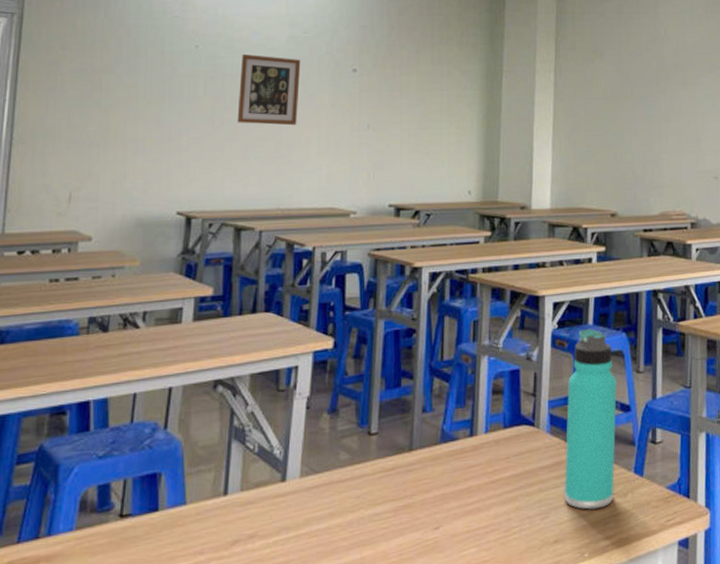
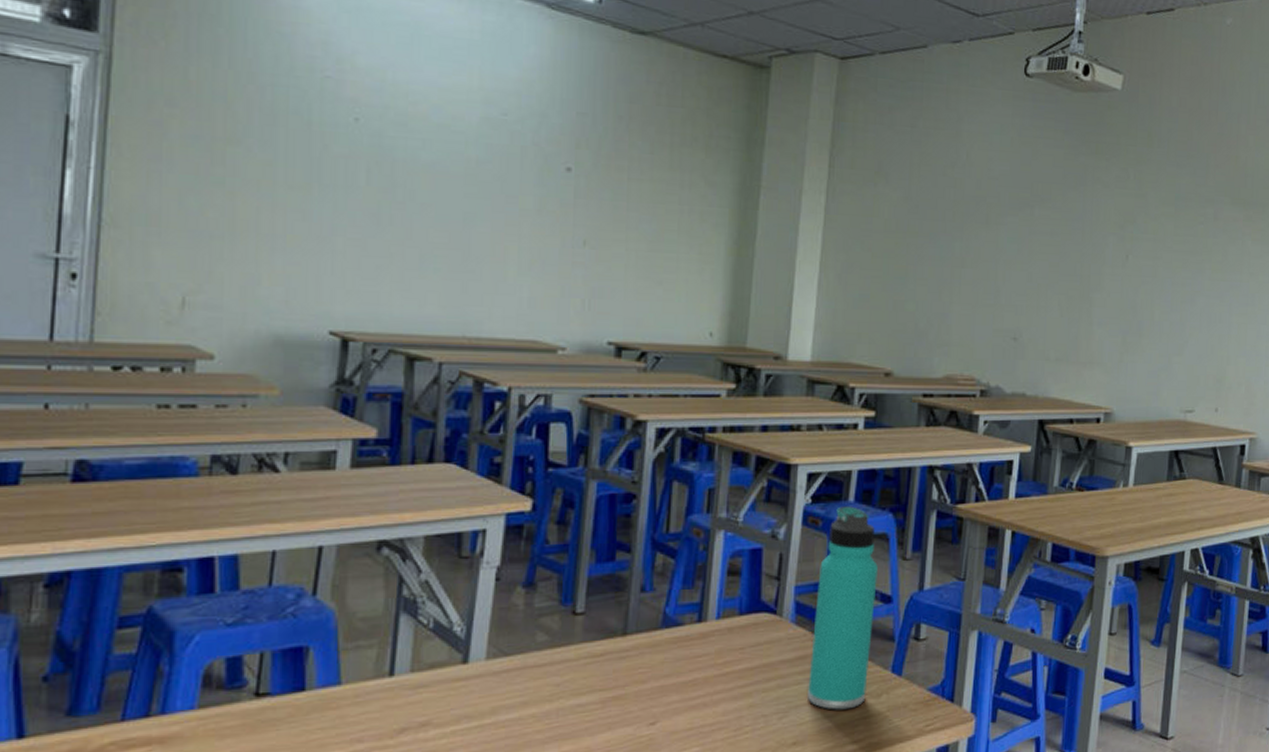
wall art: present [237,54,301,126] -> none [411,134,498,233]

